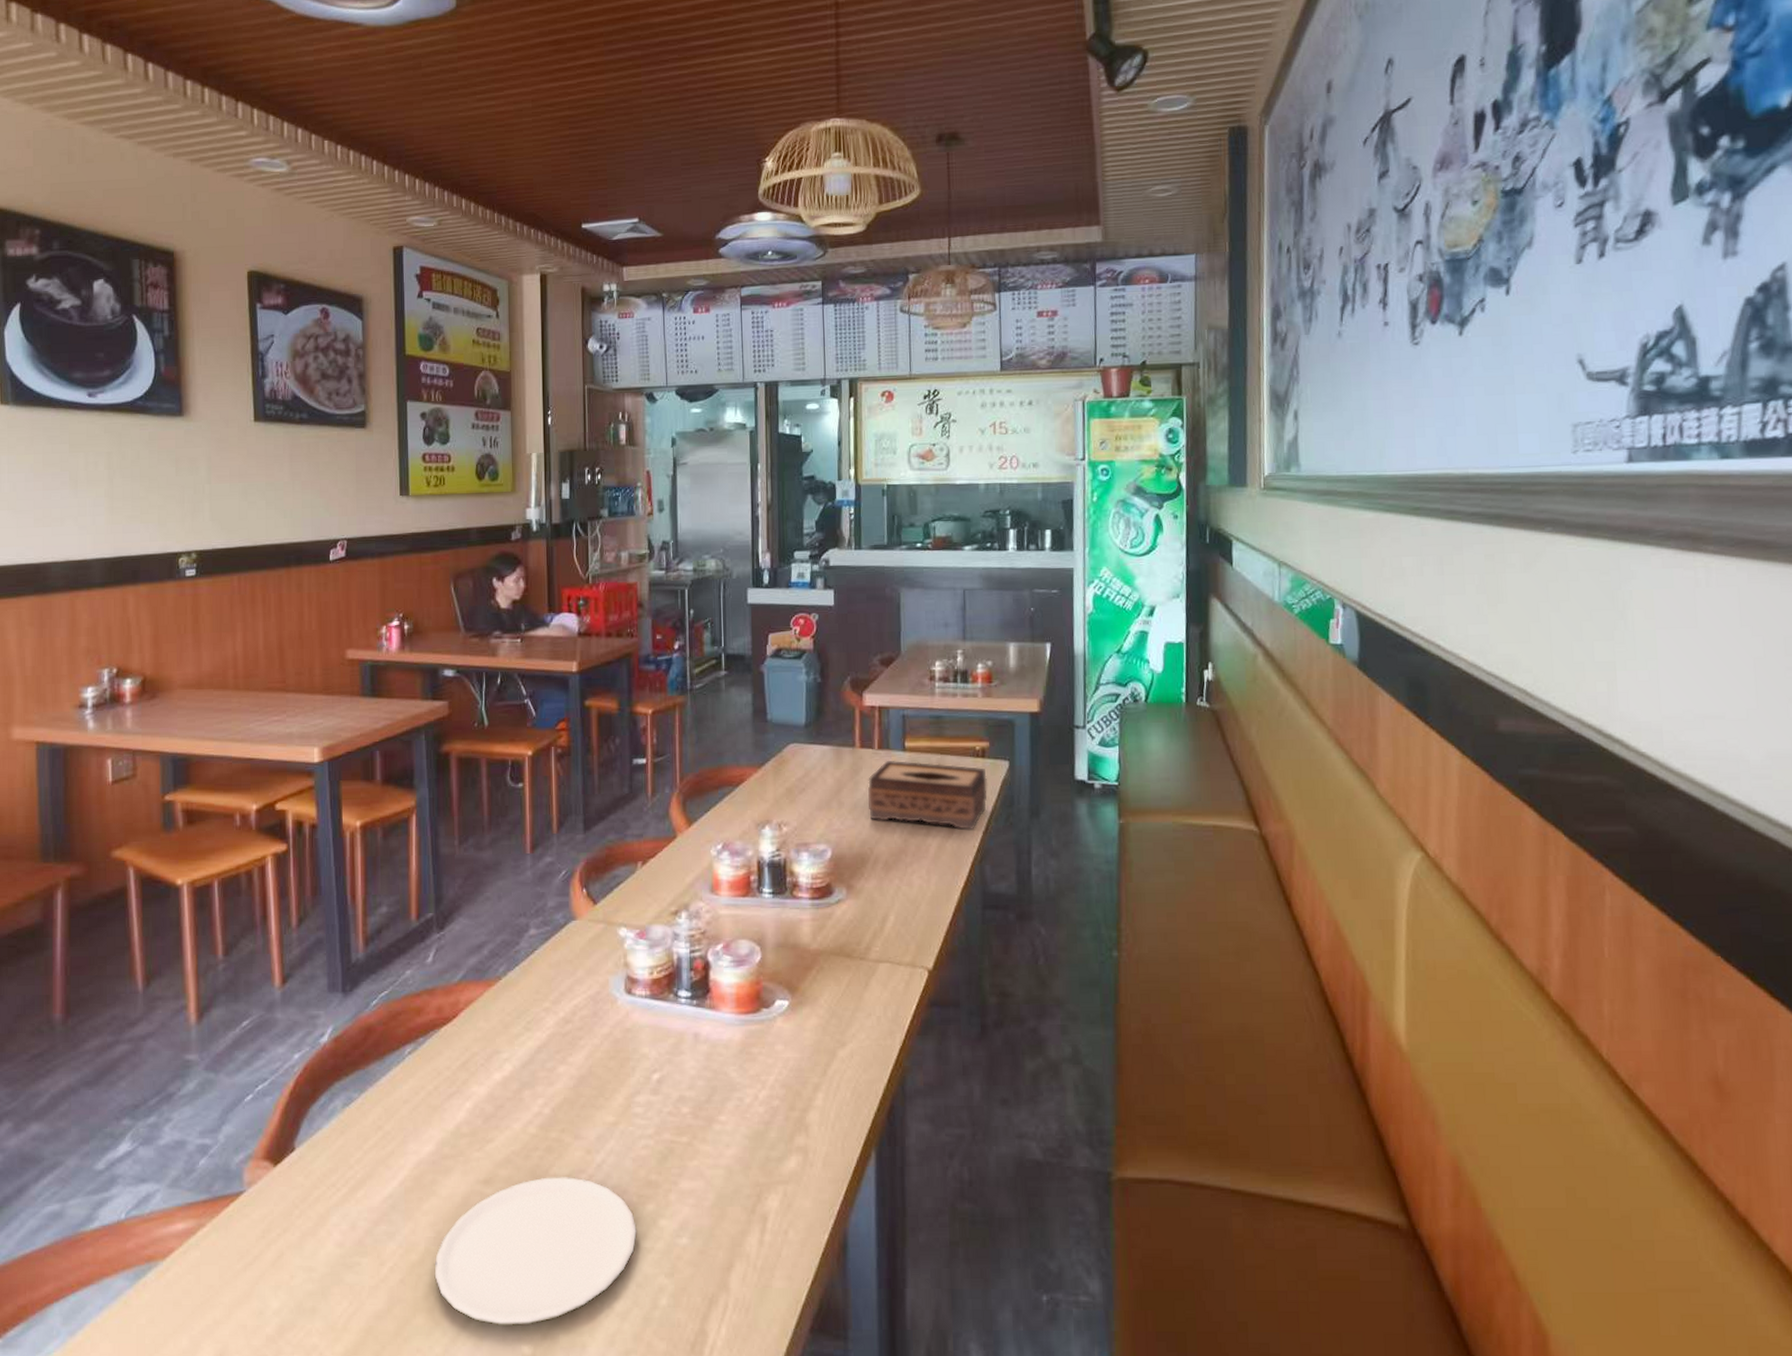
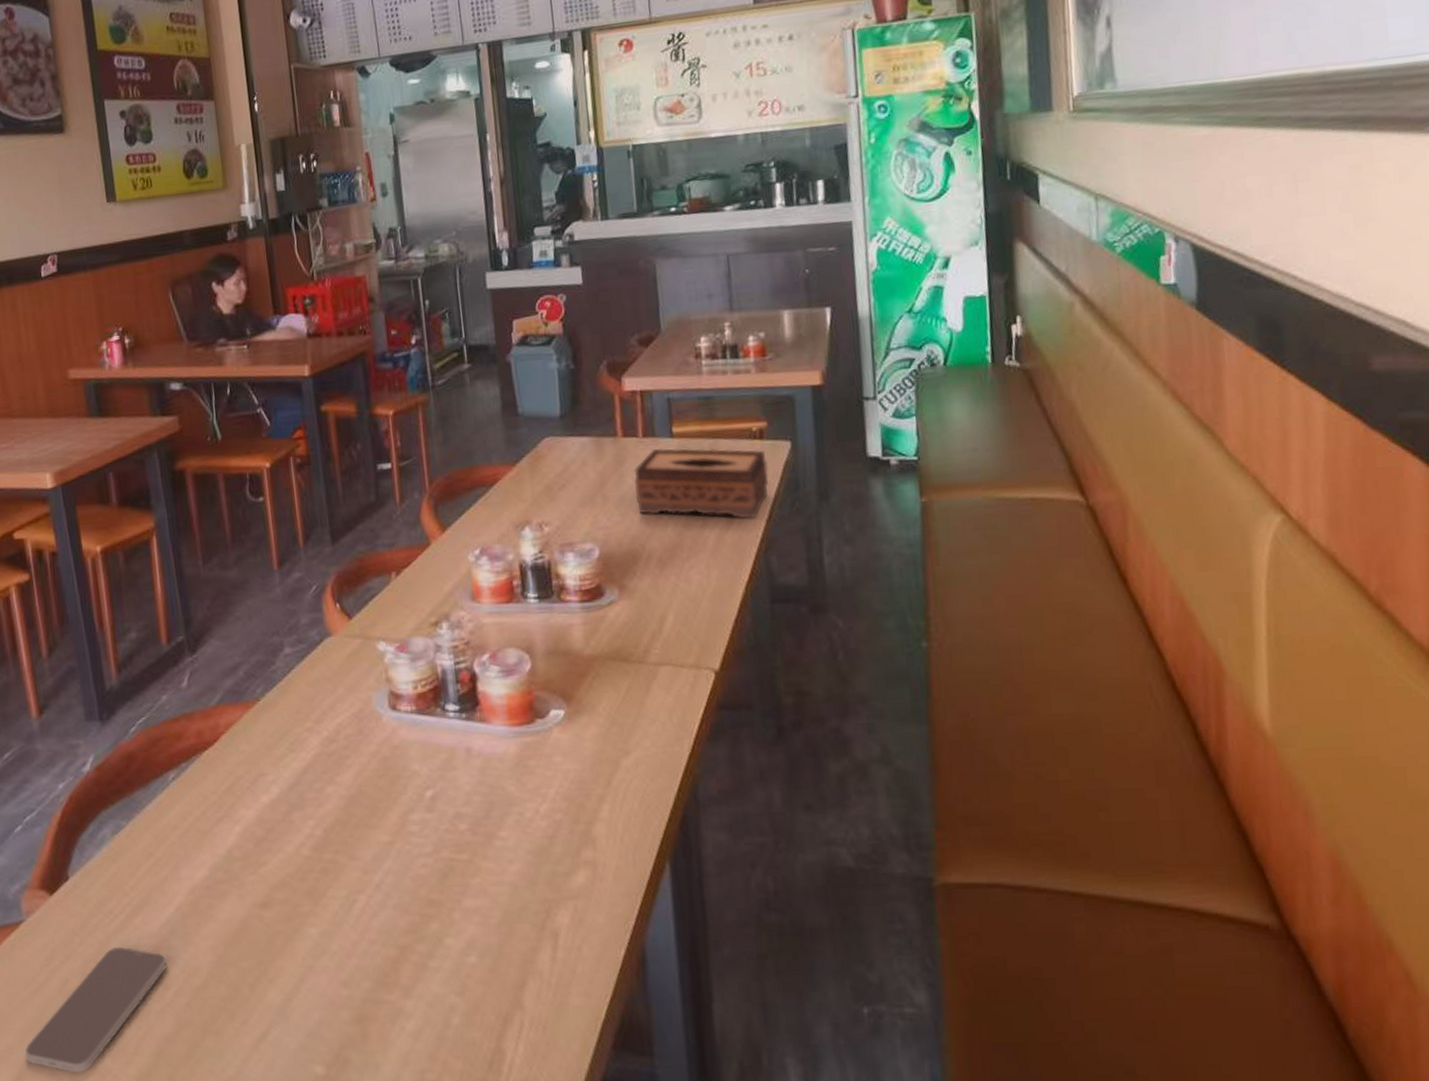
smartphone: none [231,1220,385,1350] -> present [24,946,167,1073]
plate: present [434,1177,637,1326] -> none [219,898,423,1048]

